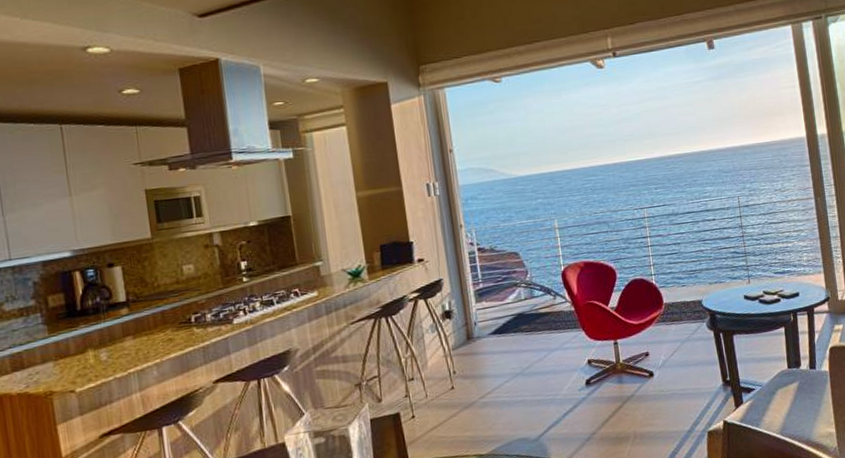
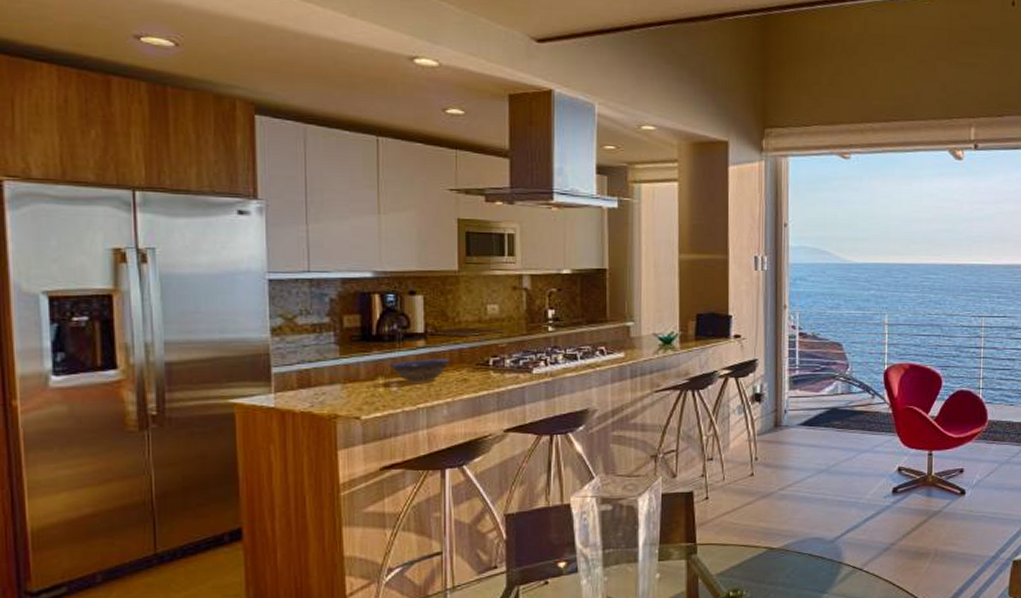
decorative bowl: none [97,322,156,352] -> present [389,359,452,385]

